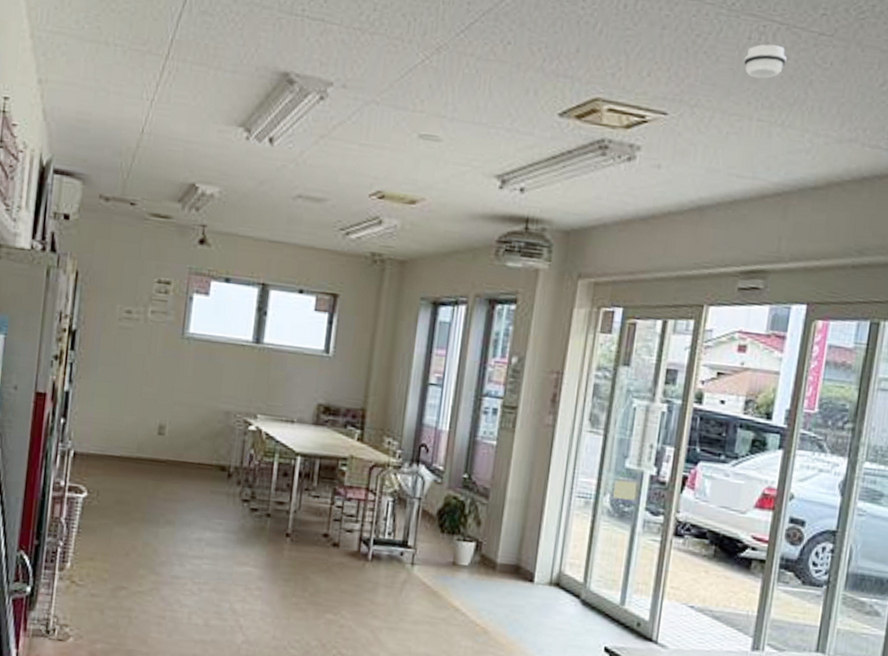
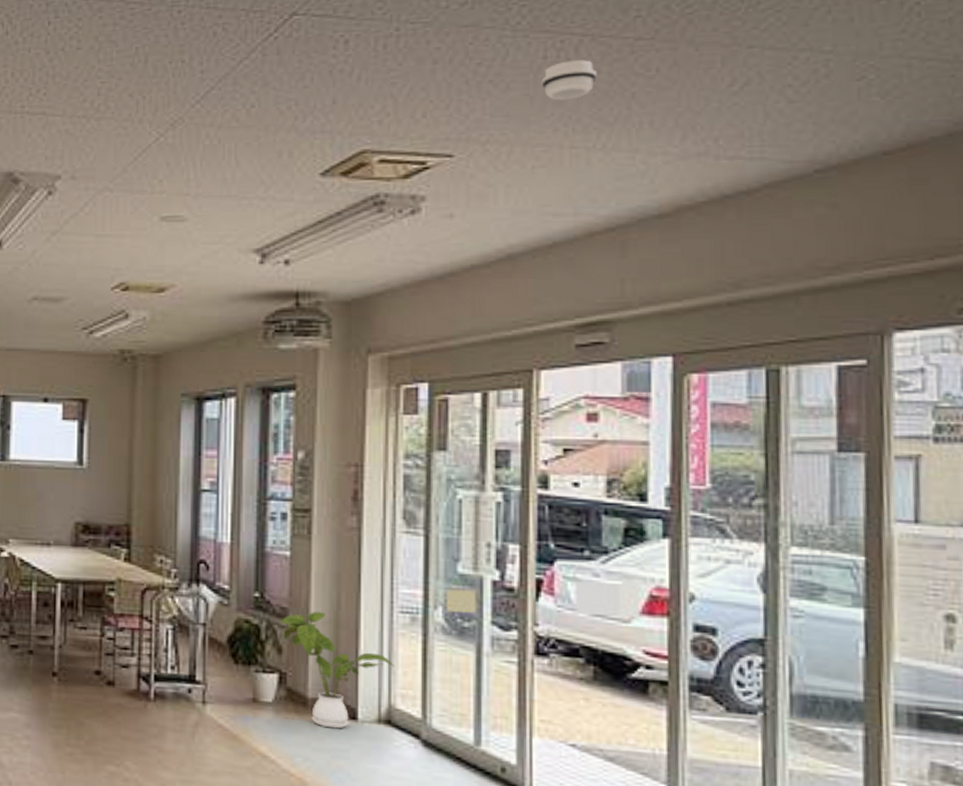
house plant: none [480,492,568,589] -> present [279,611,396,729]

